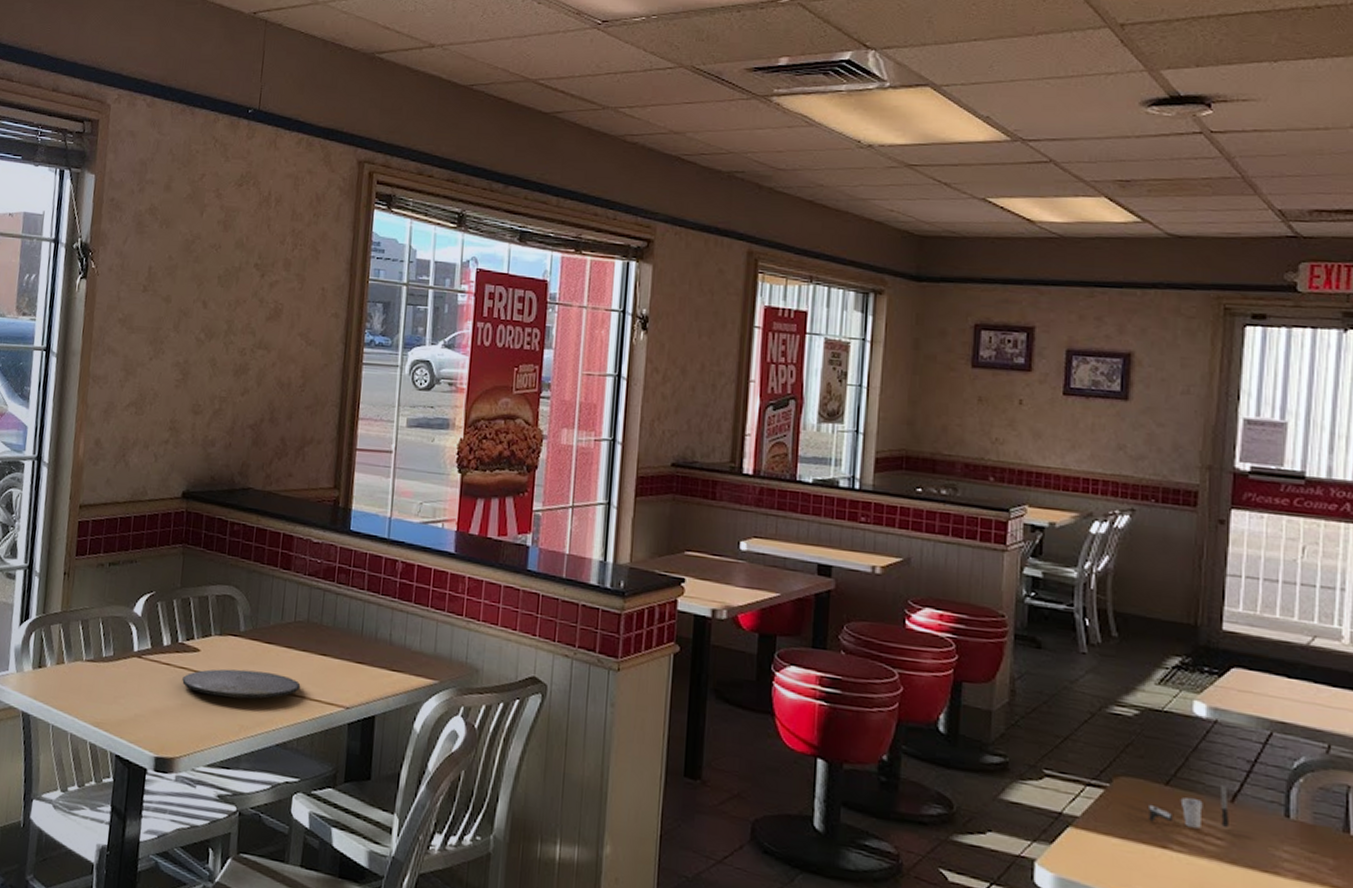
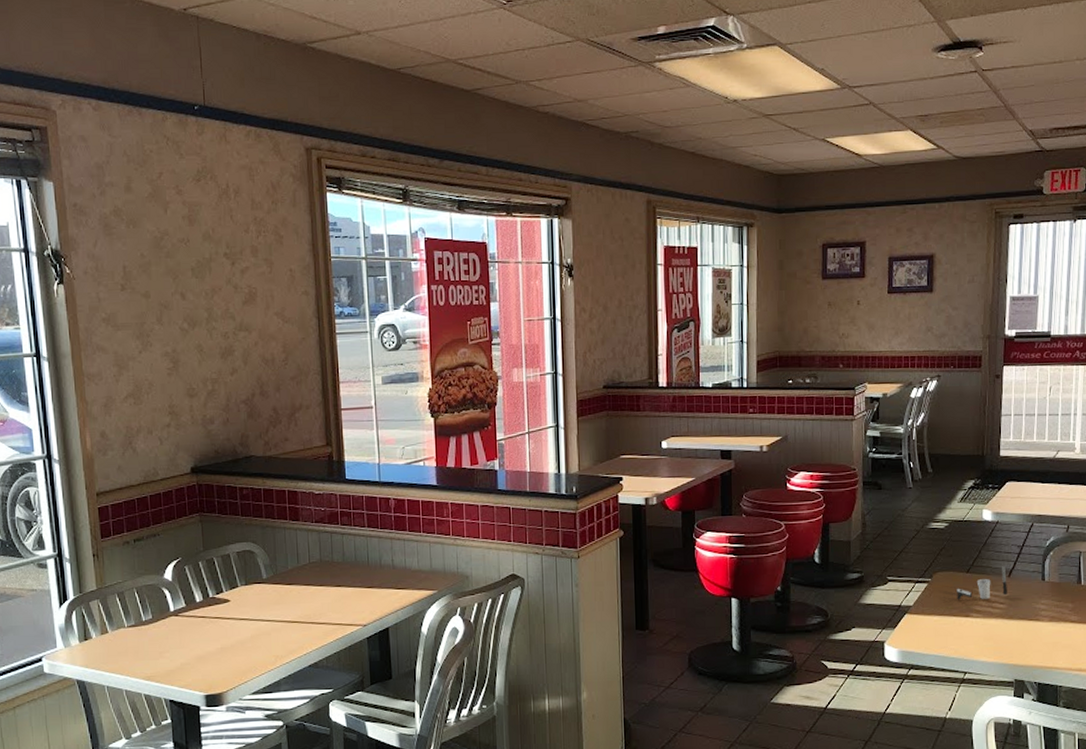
plate: present [182,668,301,699] -> none [218,608,323,636]

